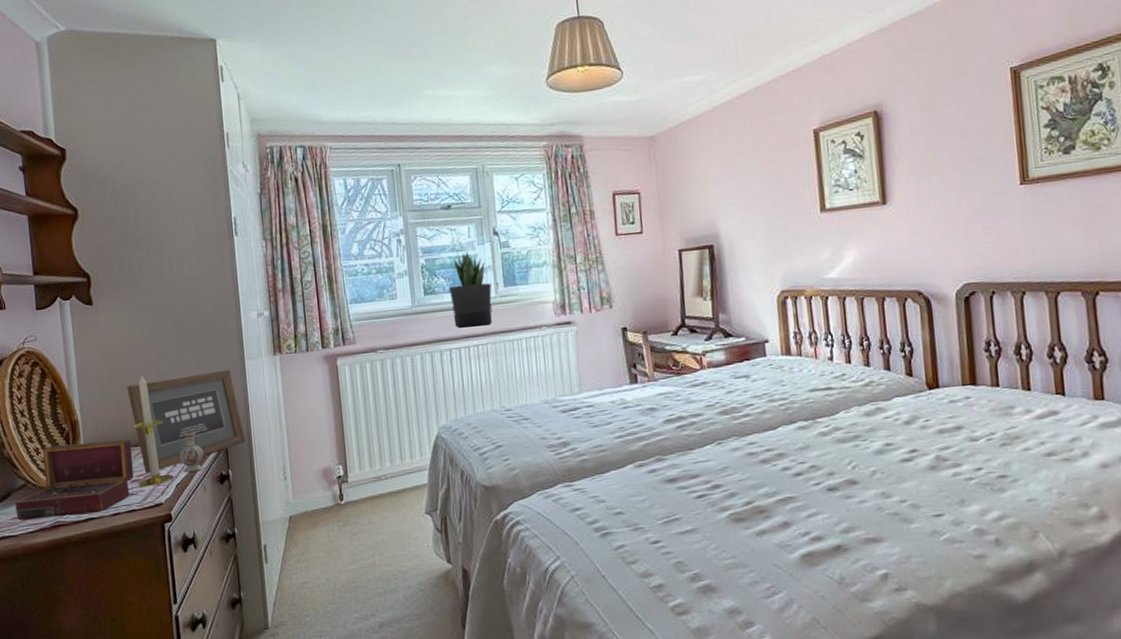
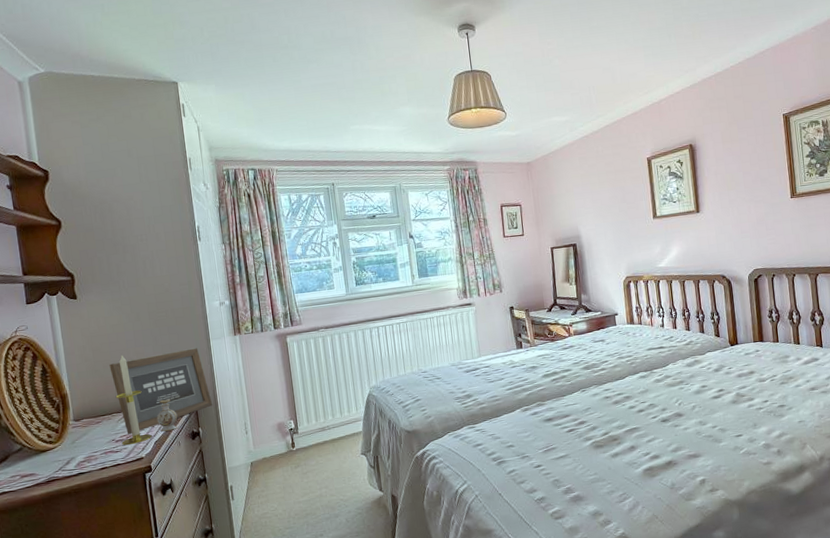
wooden box: present [14,439,134,521] -> none [12,407,117,478]
planter: present [449,251,492,328] -> none [376,250,410,310]

